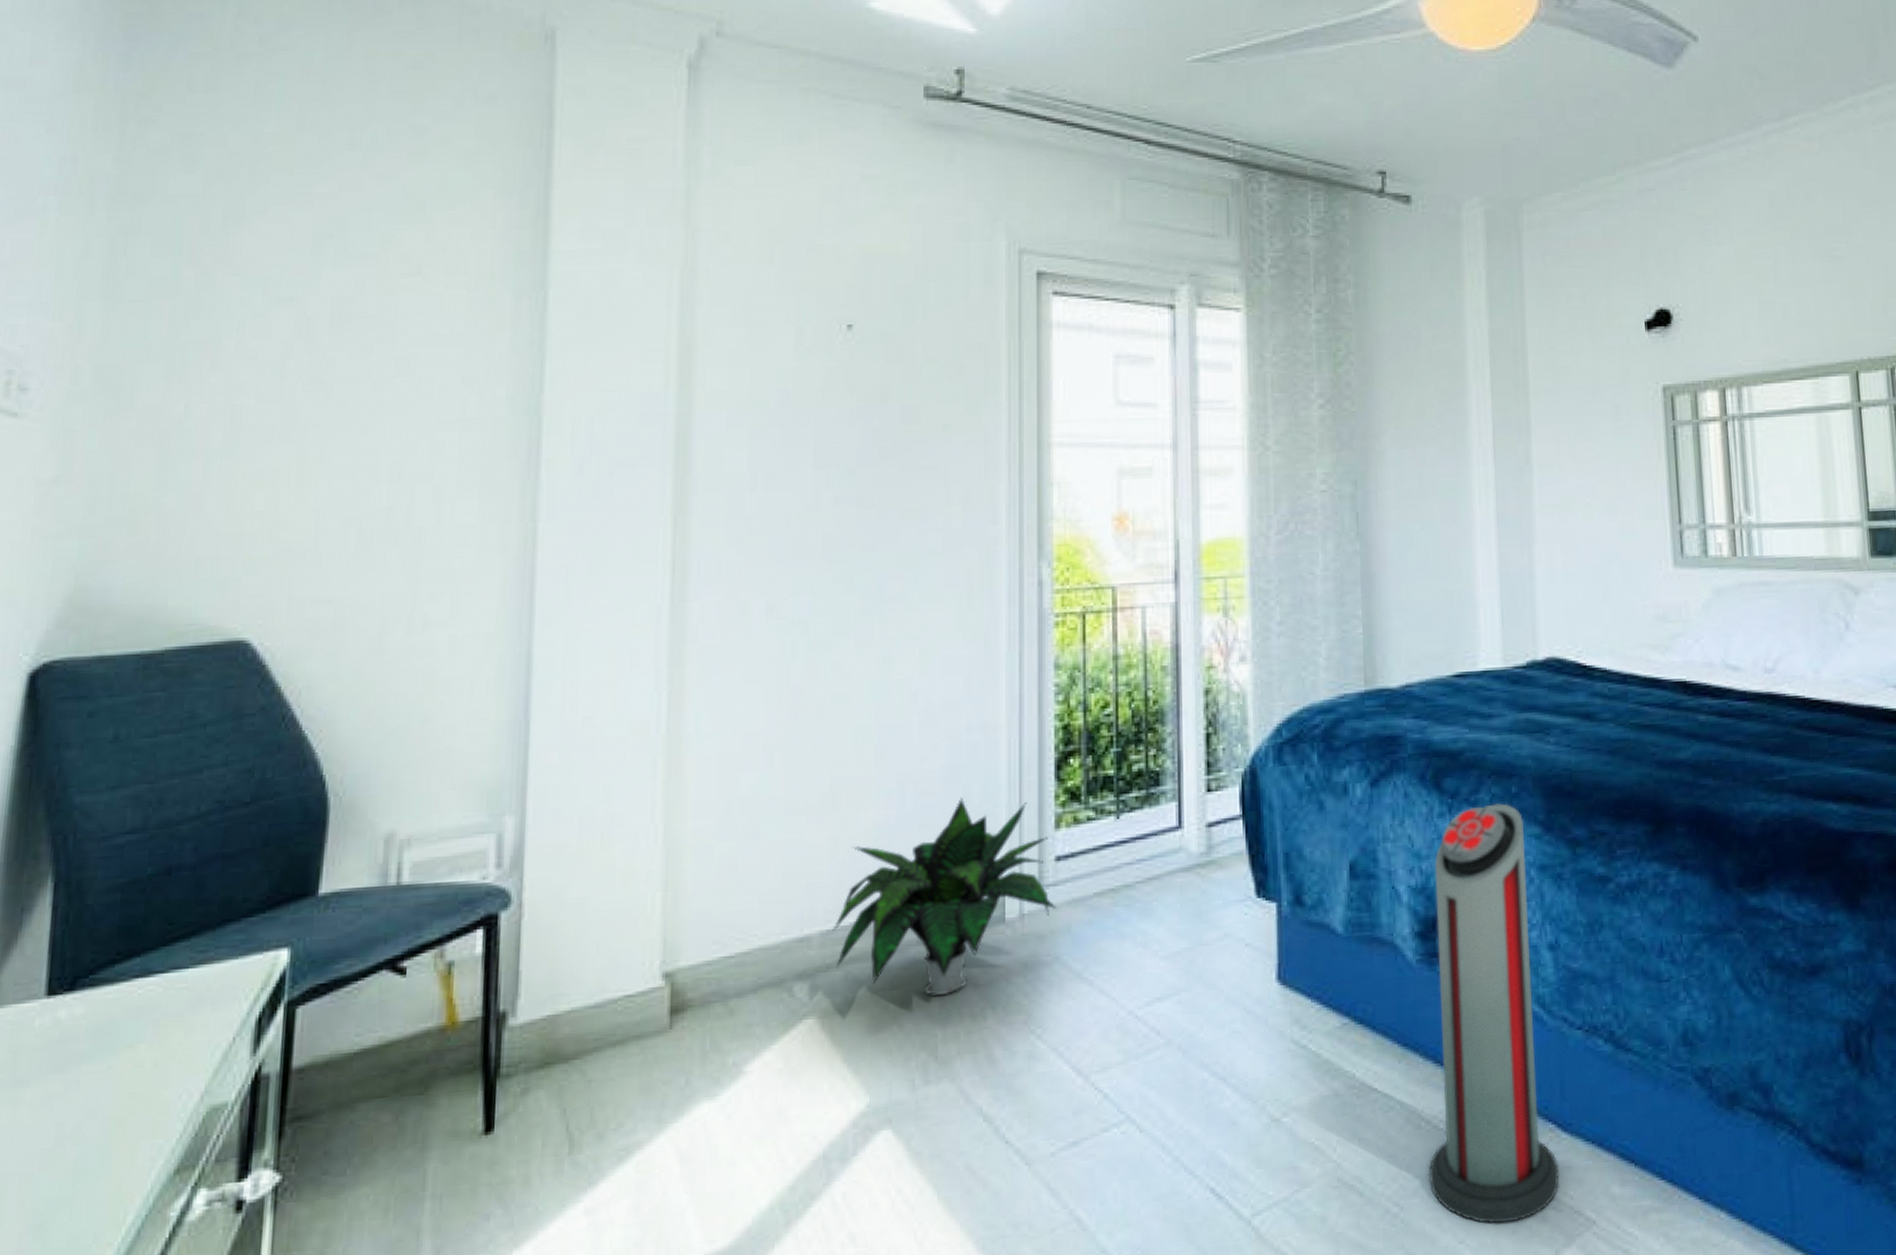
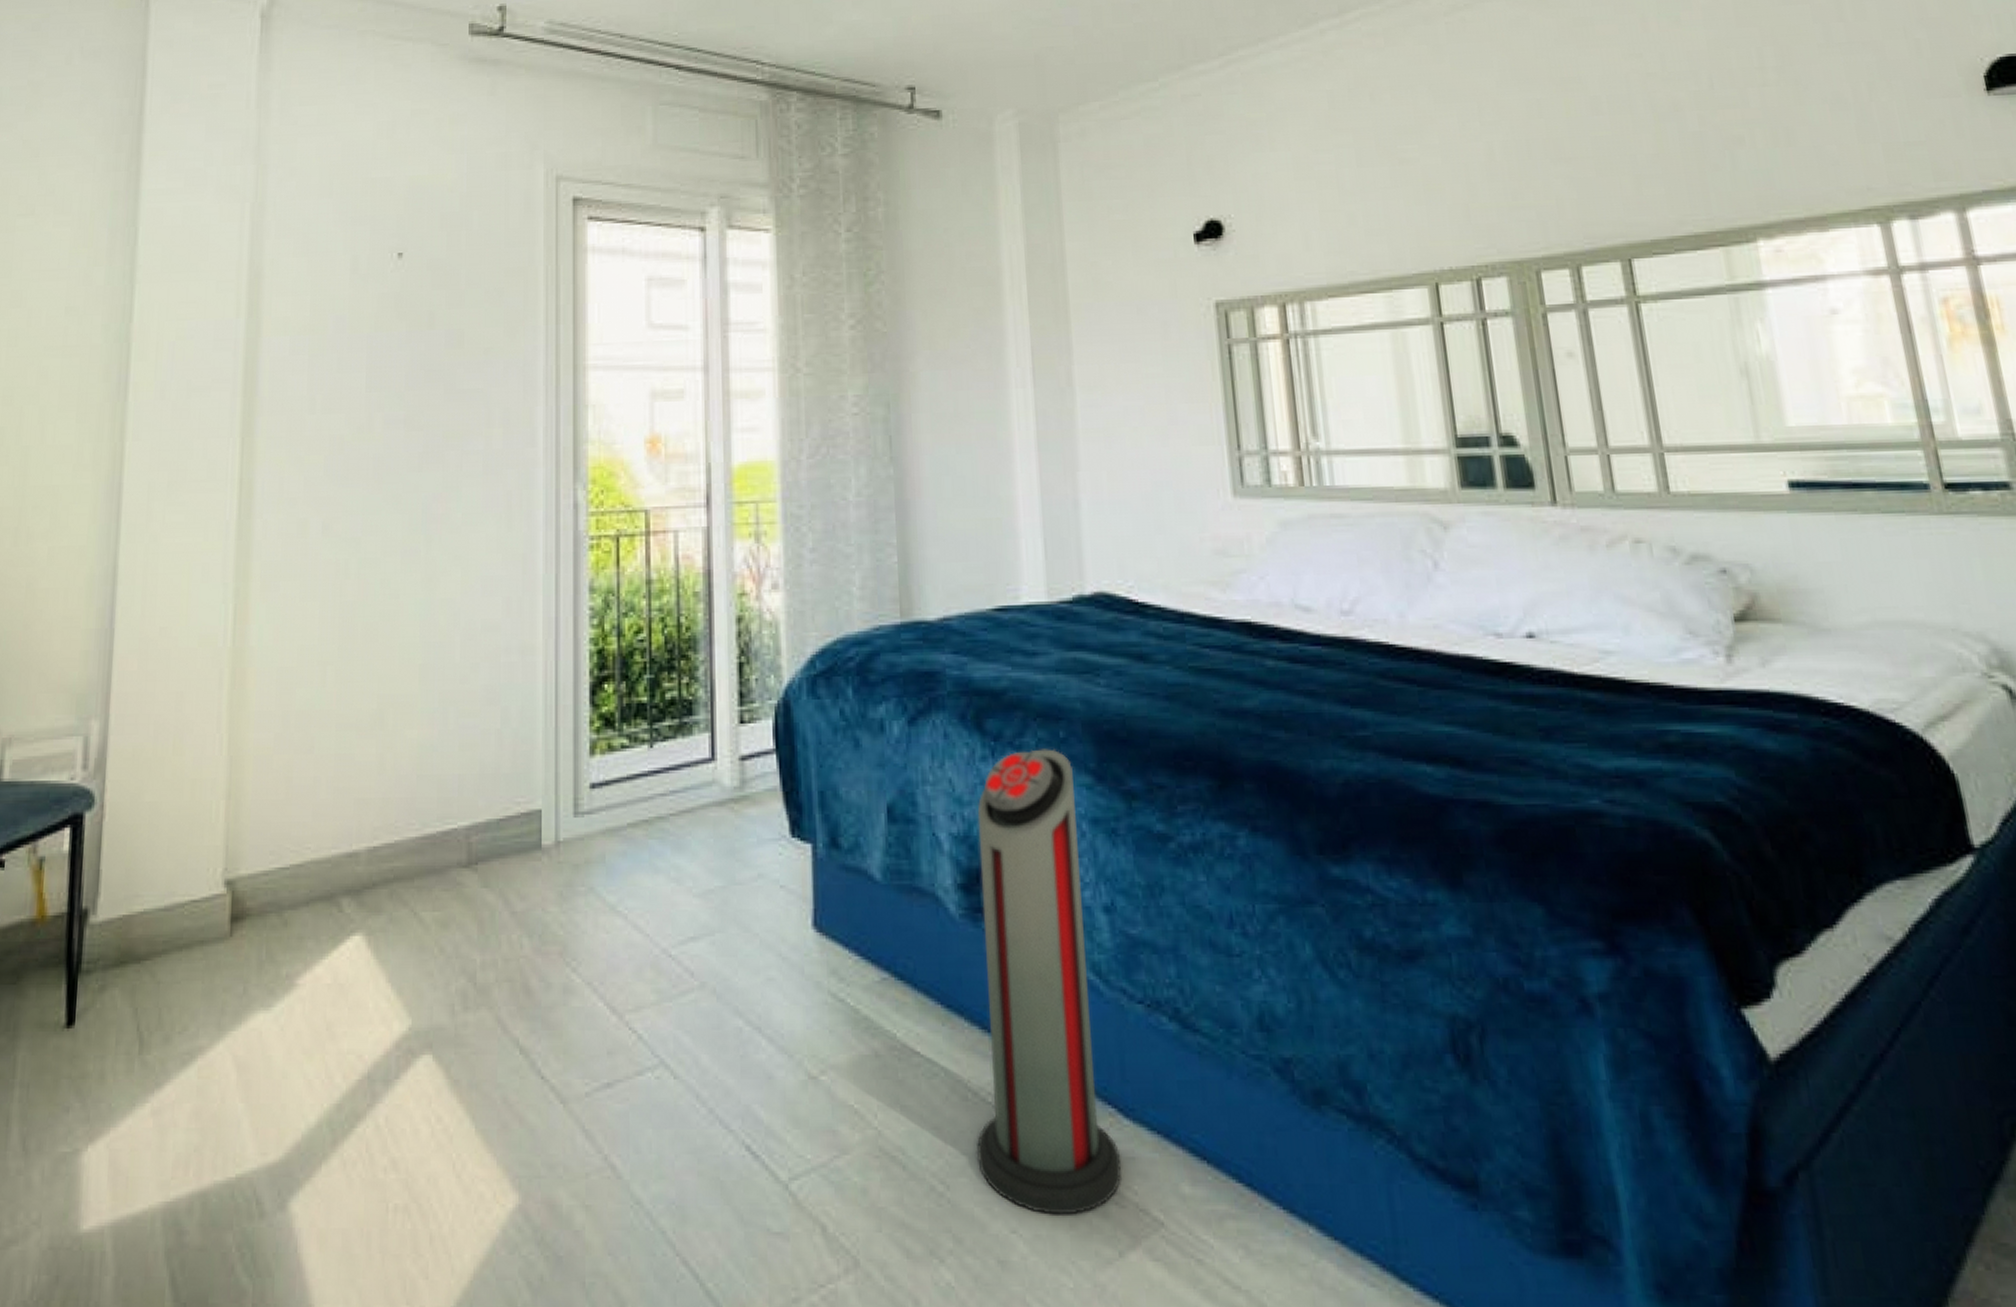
potted plant: present [832,797,1057,996] -> none [379,719,591,919]

